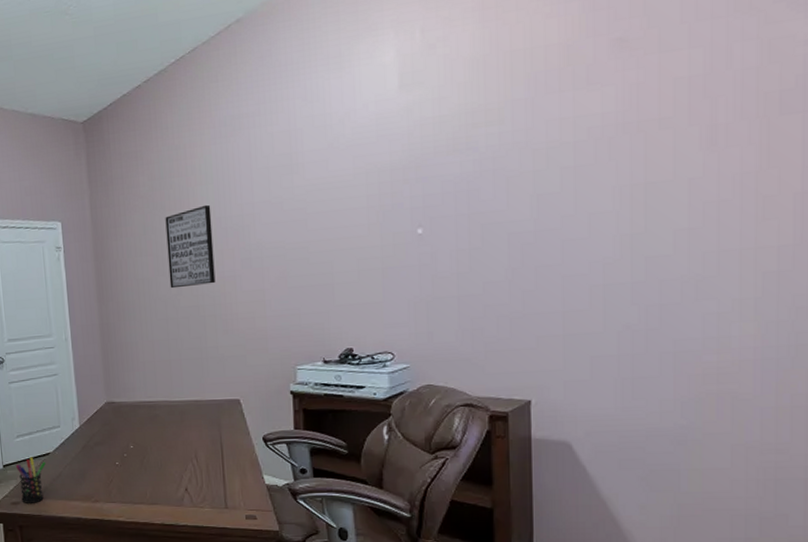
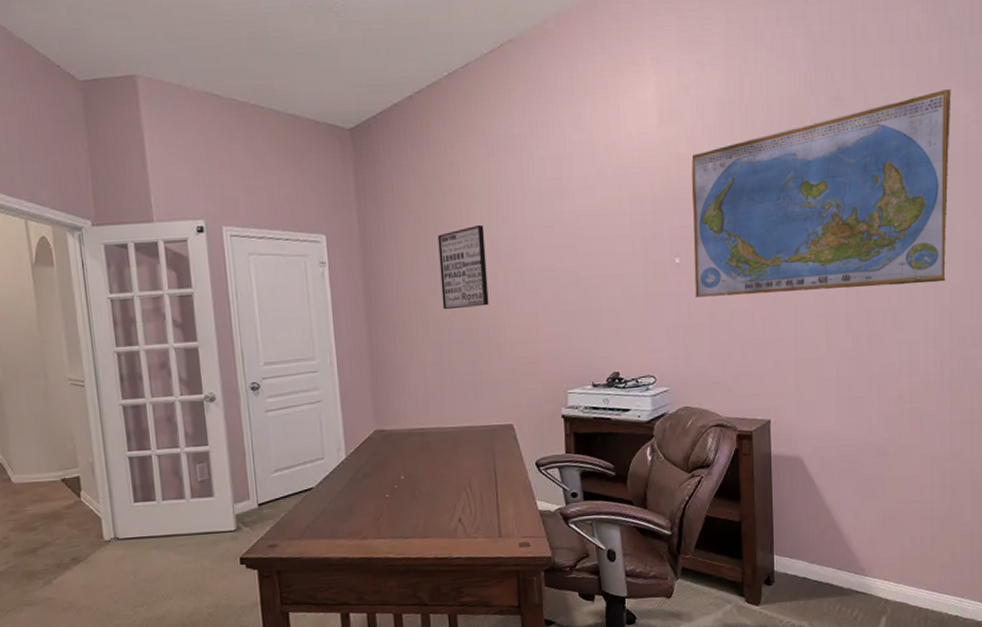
pen holder: present [16,457,46,503] -> none [273,493,308,545]
world map: none [437,11,784,269] -> present [691,88,951,297]

